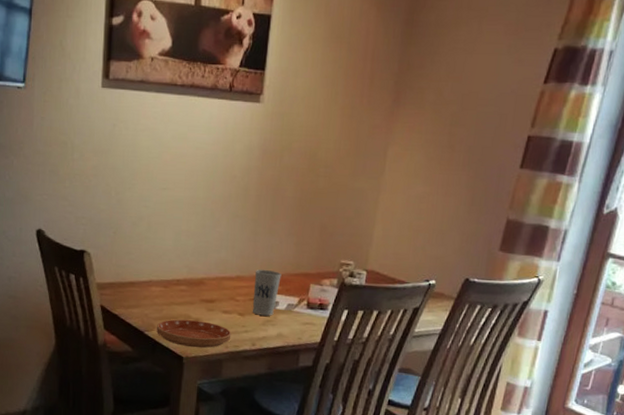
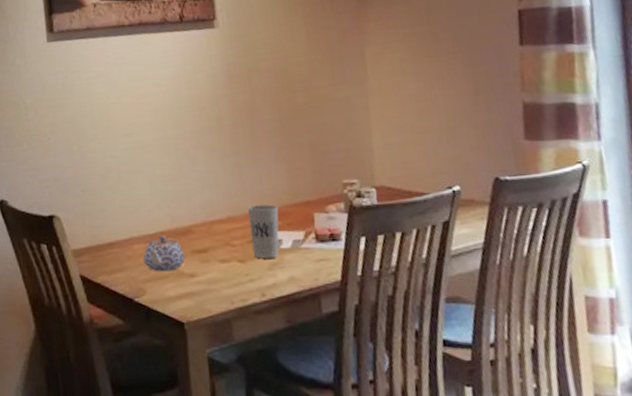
teapot: none [157,282,194,314] -> present [142,235,185,272]
saucer: present [157,319,232,348] -> none [147,276,236,310]

